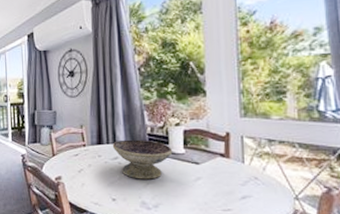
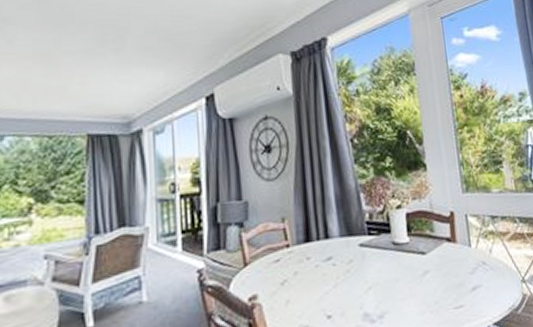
decorative bowl: present [112,139,173,180] -> none [324,230,396,284]

